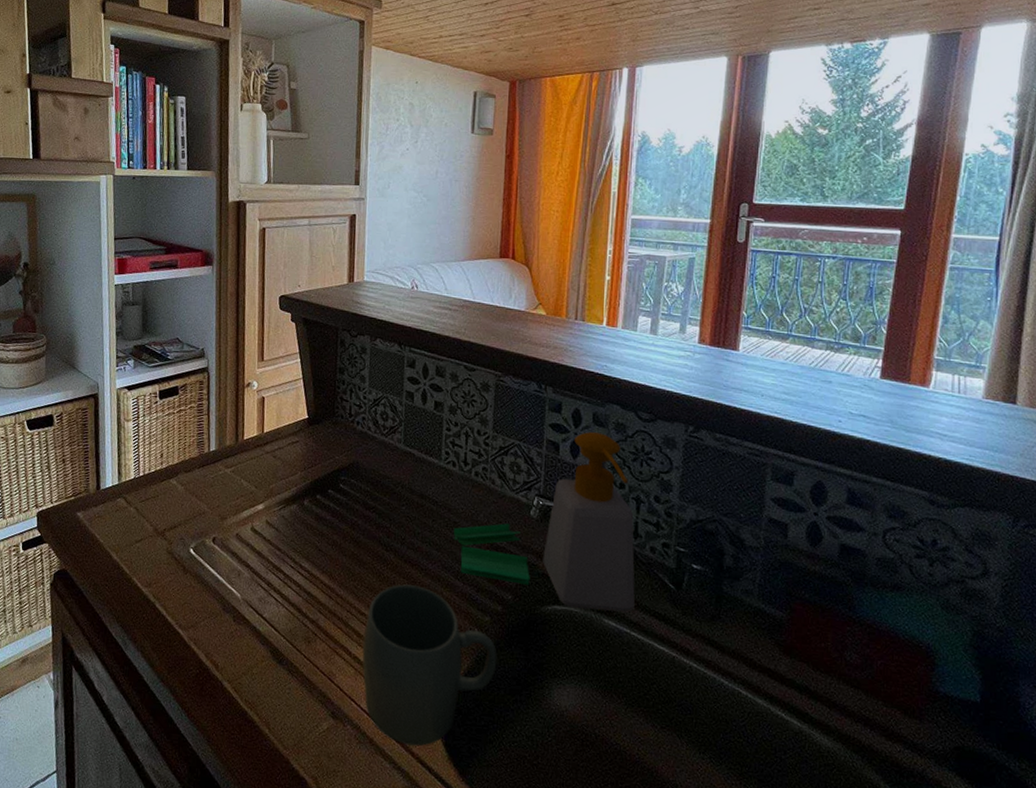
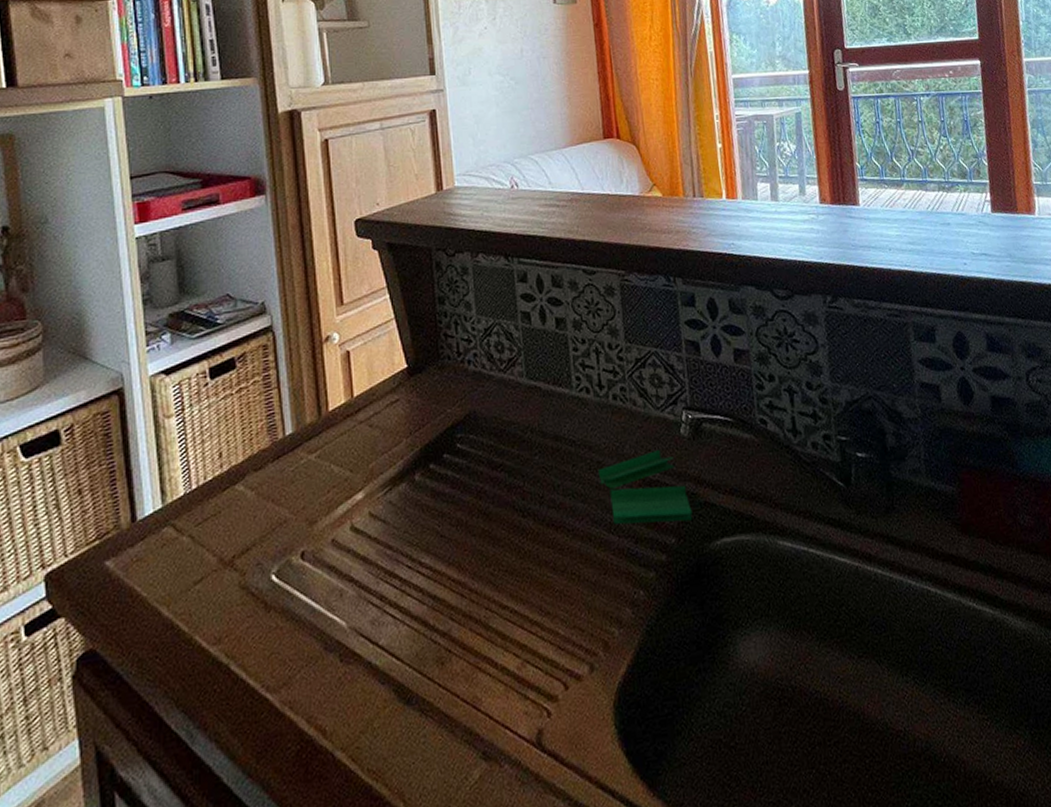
mug: present [362,584,498,747] -> none [509,552,672,769]
soap bottle: present [543,431,635,613] -> none [701,321,807,537]

